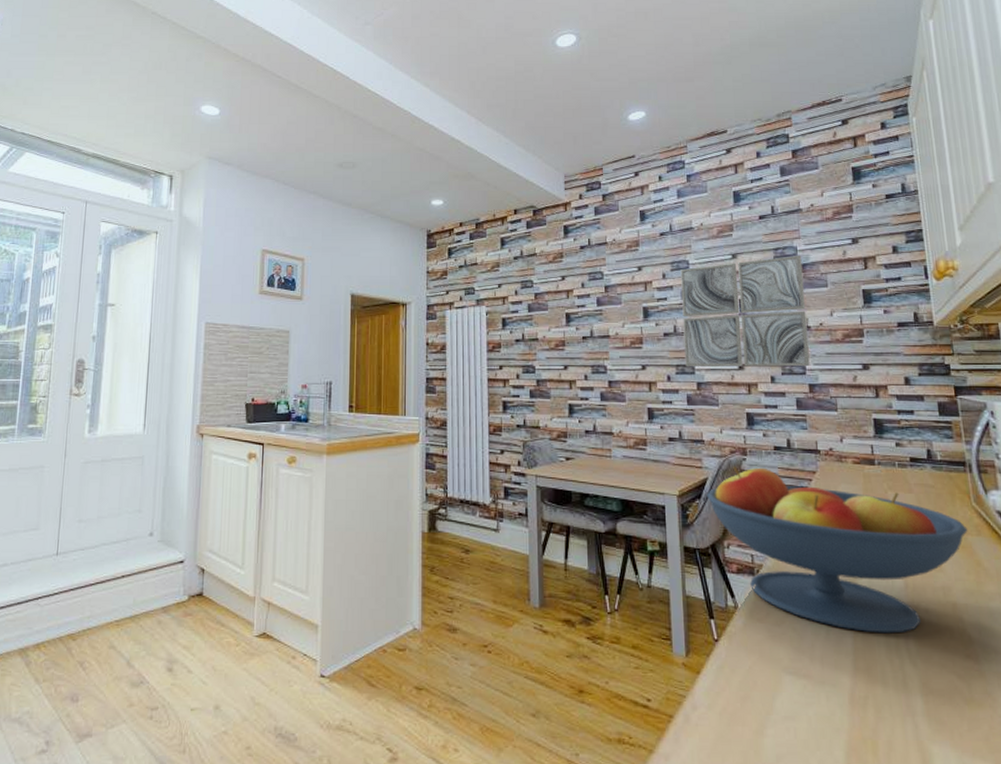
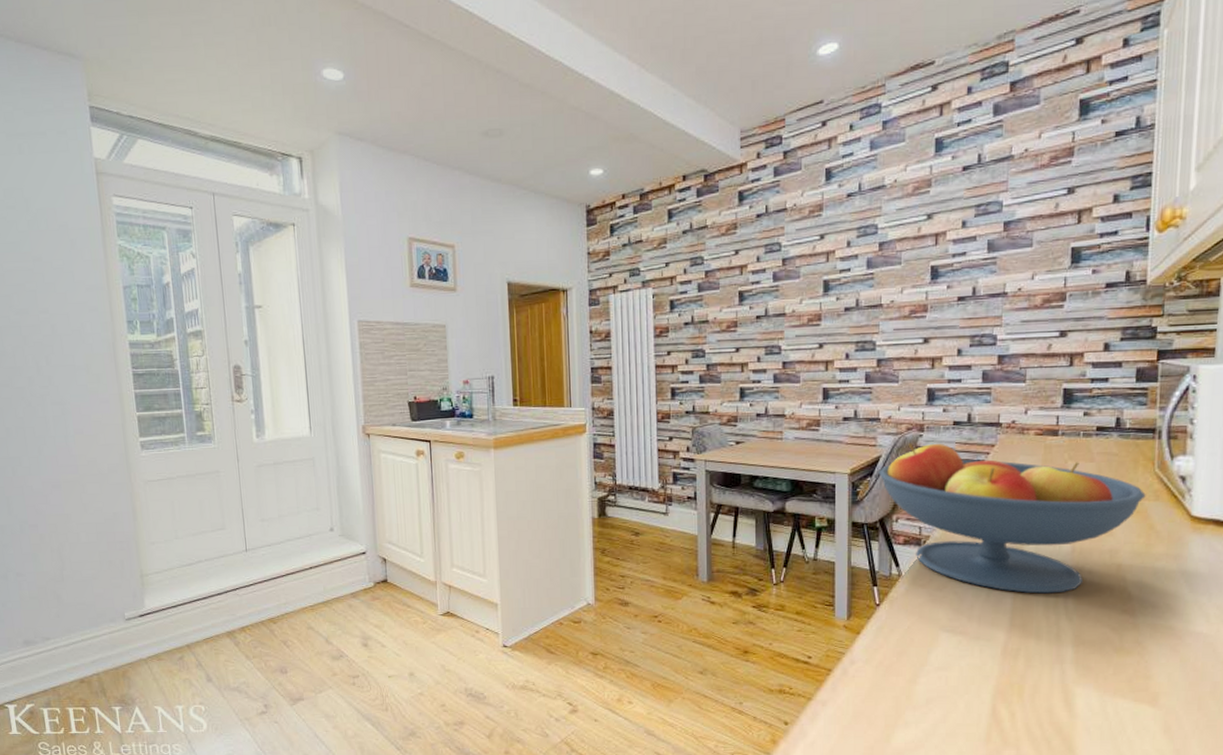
wall art: present [680,255,810,367] -> none [866,211,1007,343]

